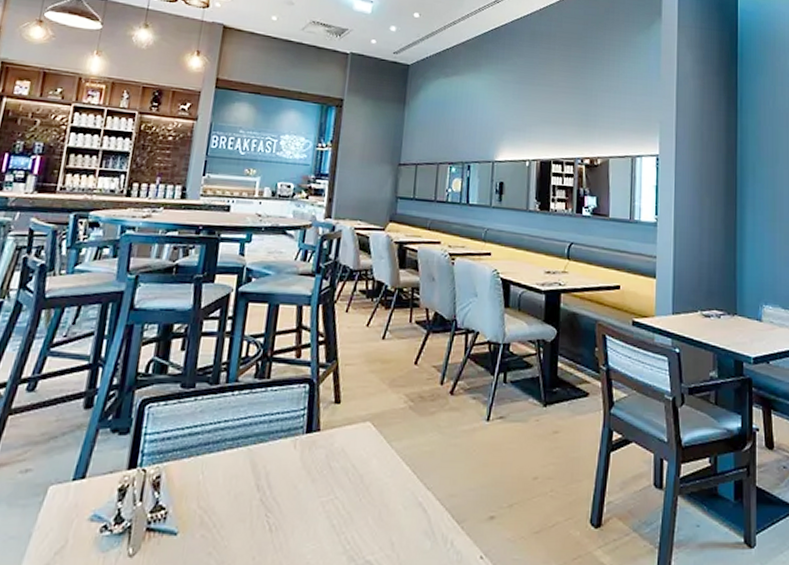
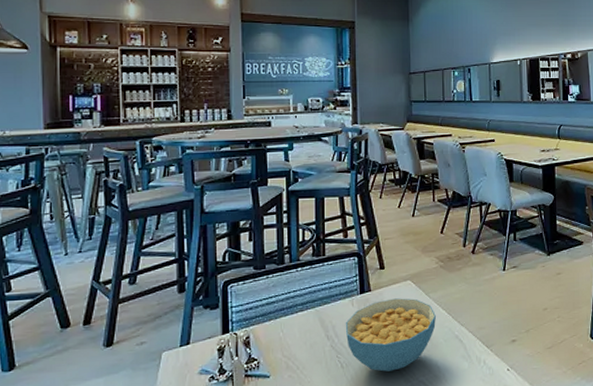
cereal bowl: none [281,443,397,543] -> present [345,298,436,372]

